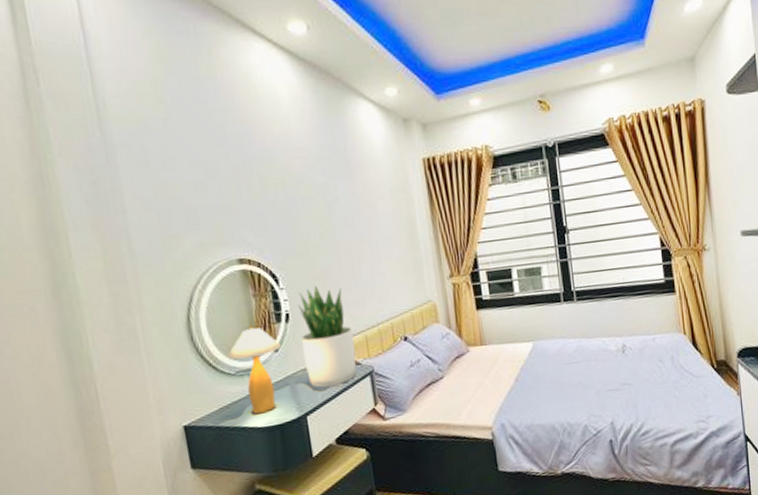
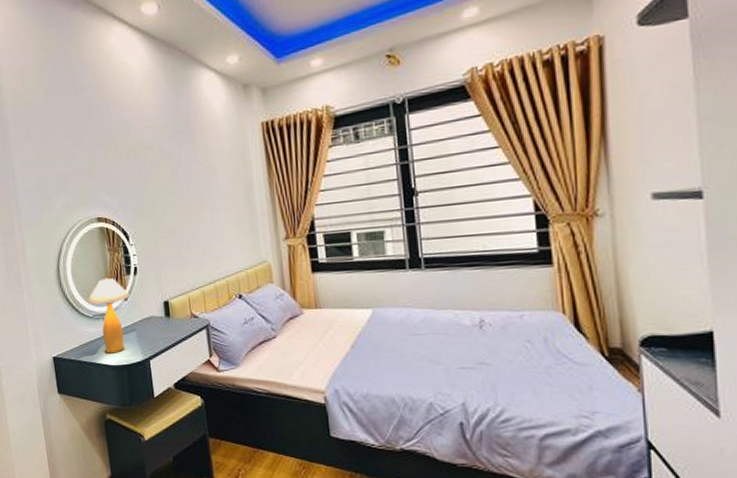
planter: present [299,285,357,388] -> none [145,243,194,336]

